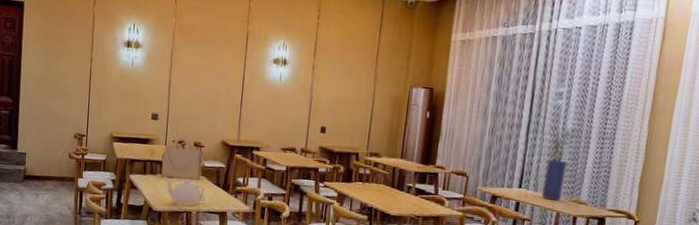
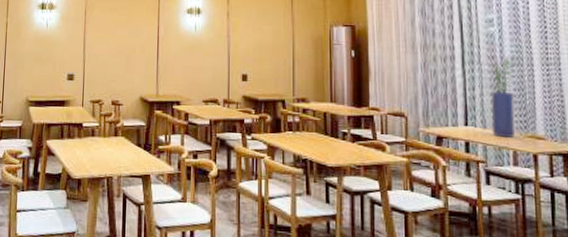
handbag: present [162,135,204,180] -> none [79,95,123,141]
teapot: present [165,178,205,207] -> none [83,141,126,172]

